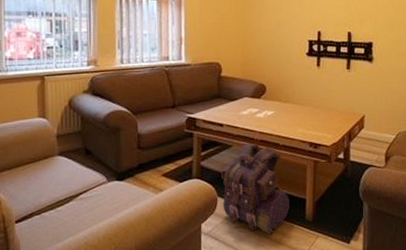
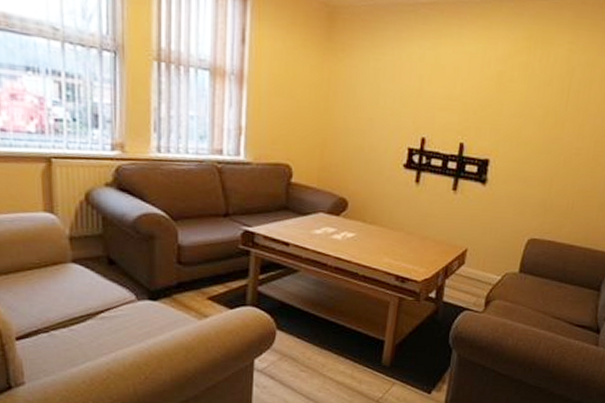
backpack: present [221,143,289,235] -> none [282,270,364,378]

